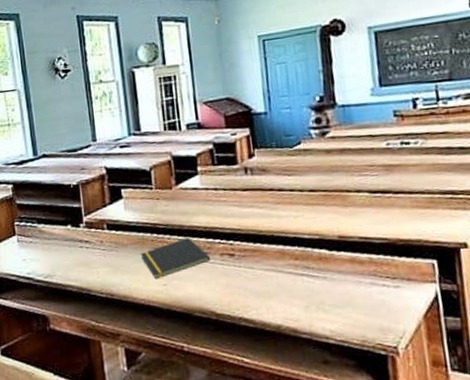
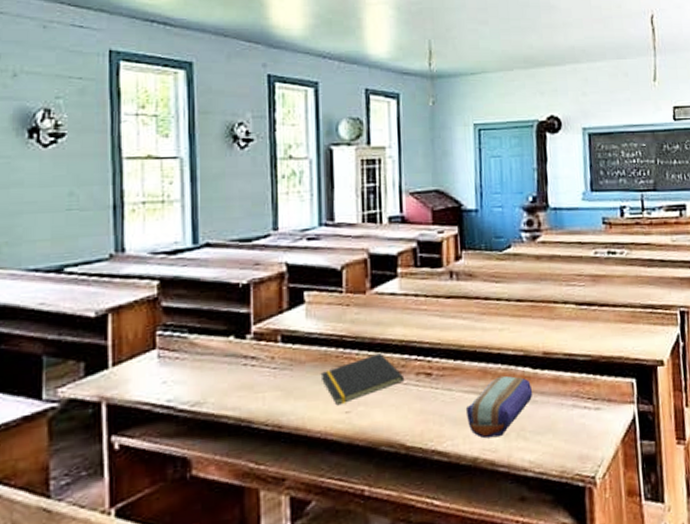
pencil case: none [268,256,331,310] -> present [467,375,533,439]

